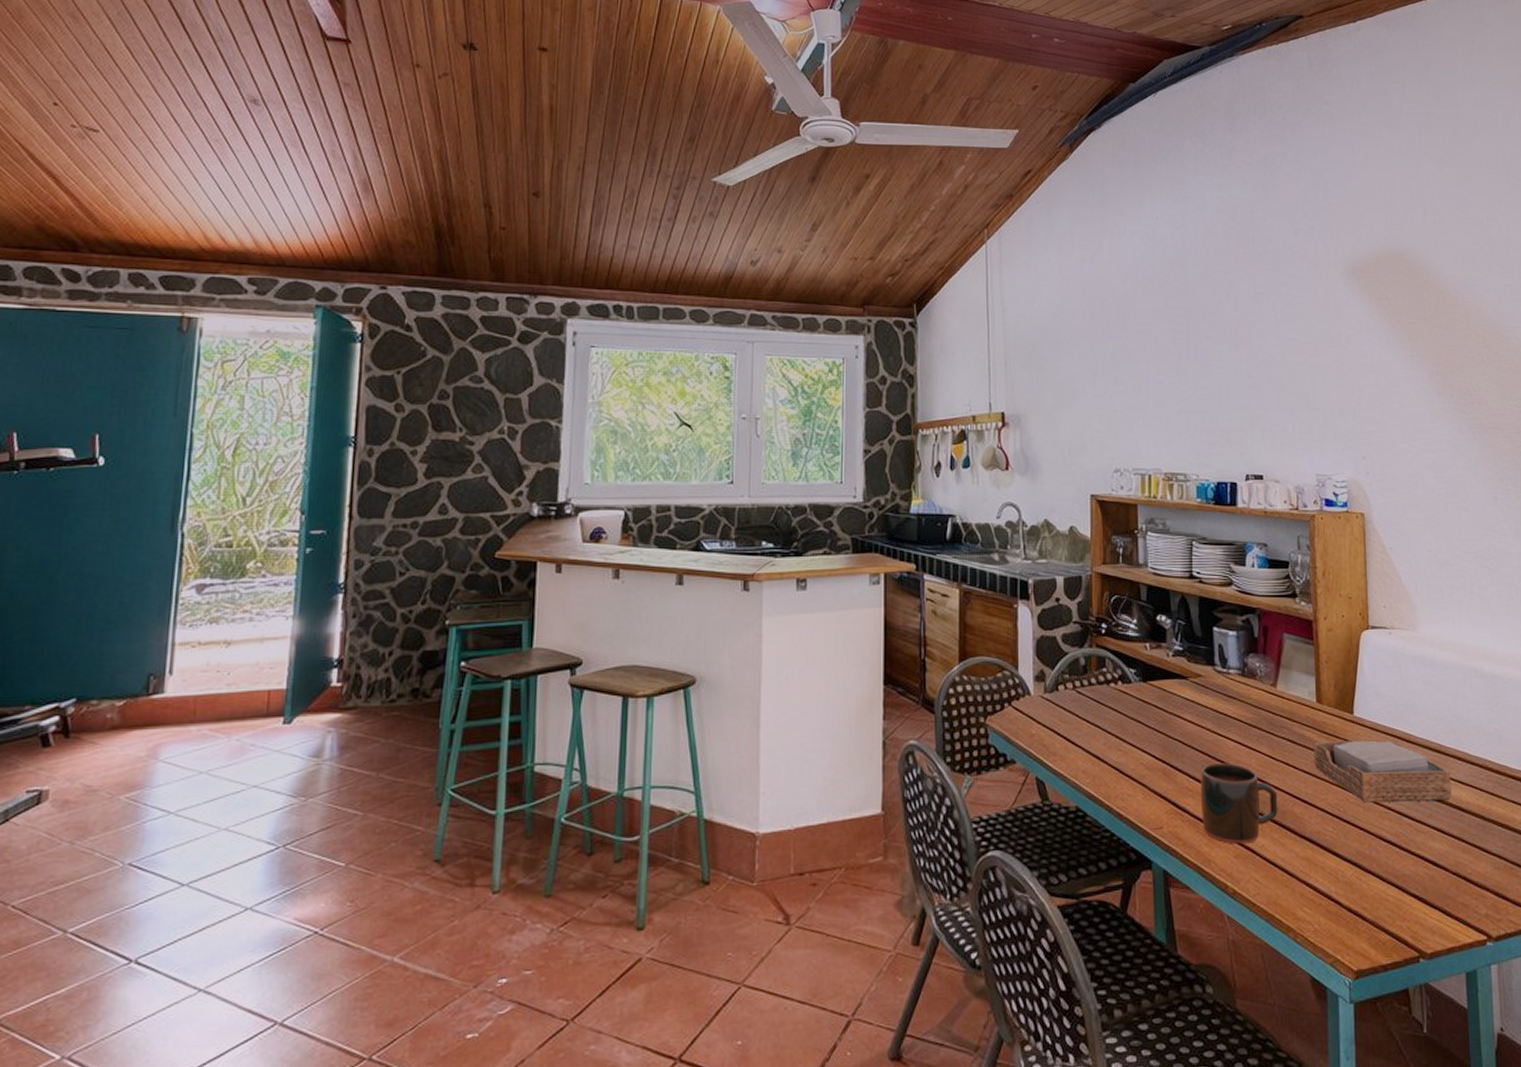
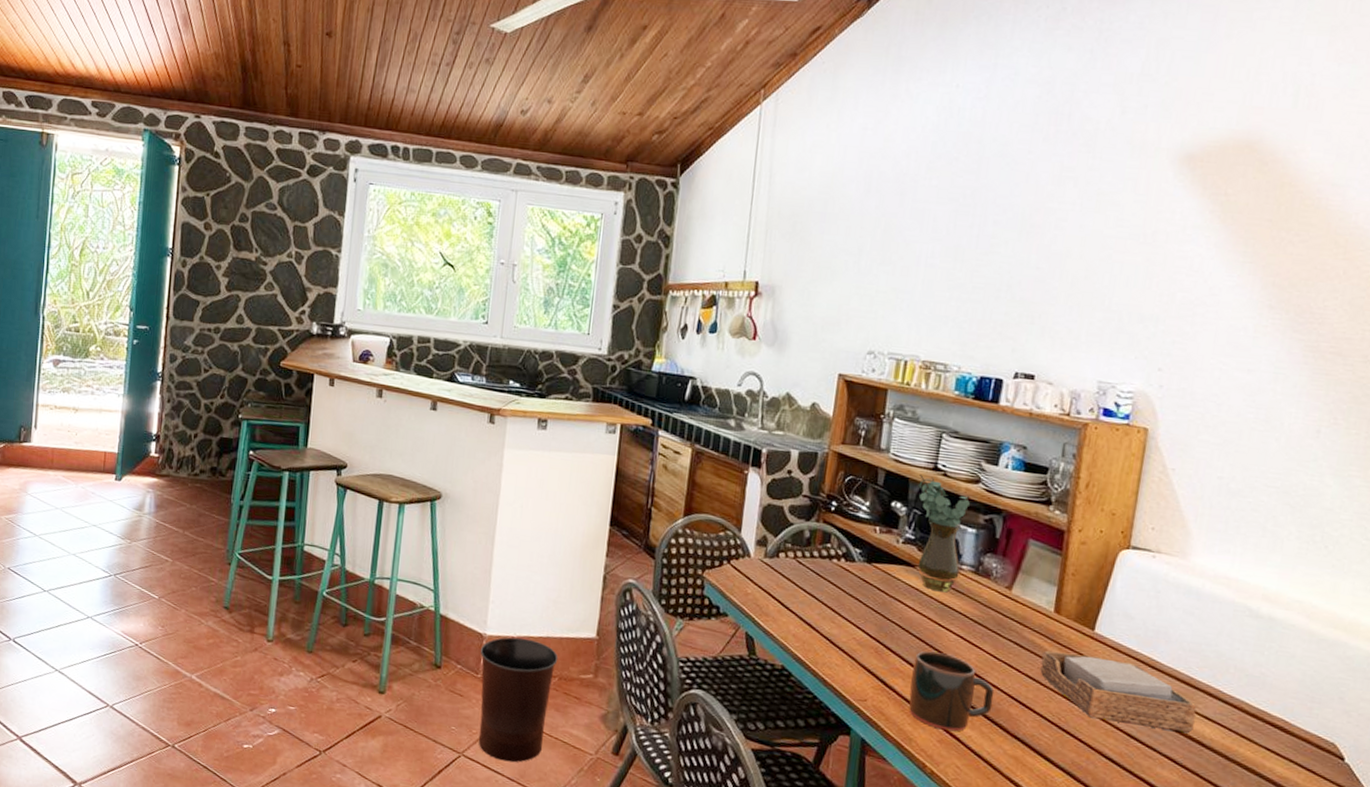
waste bin: none [753,829,843,982] -> present [478,637,558,762]
vase: none [1178,583,1228,700] -> present [917,473,971,593]

